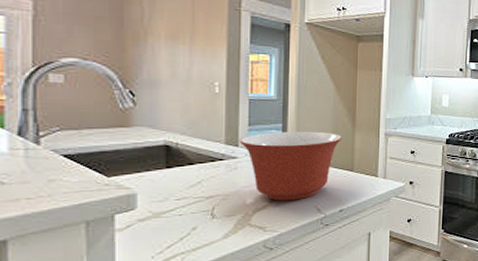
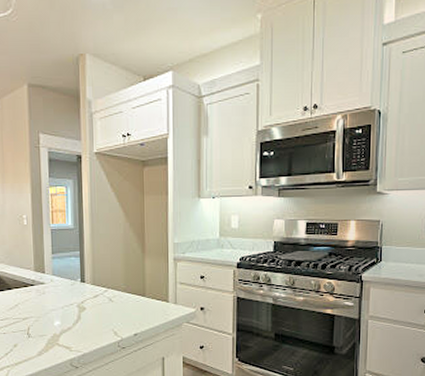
mixing bowl: present [239,131,342,201] -> none [45,257,133,323]

